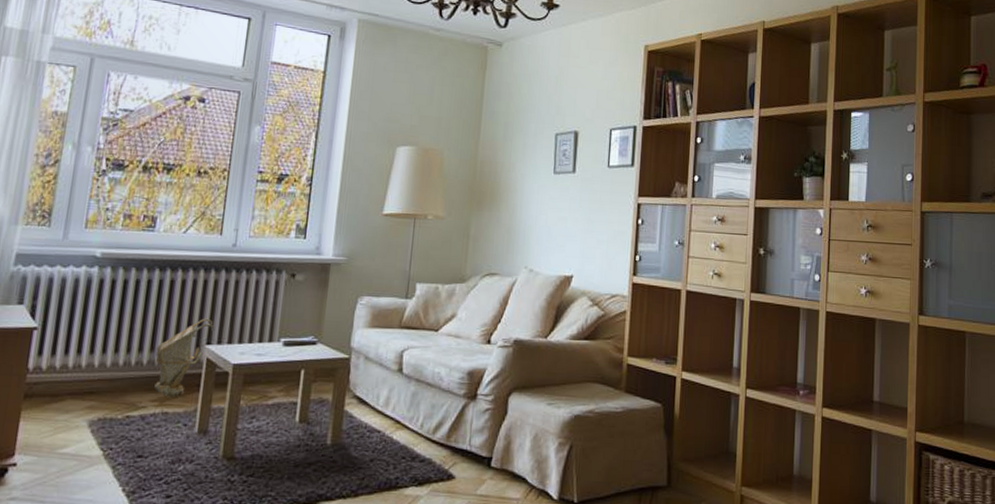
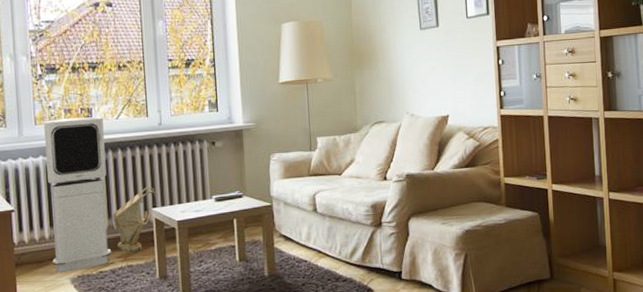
air purifier: none [70,224,168,412] -> present [44,116,112,273]

